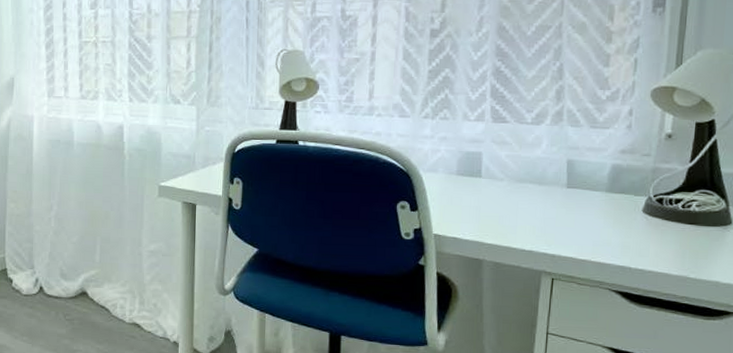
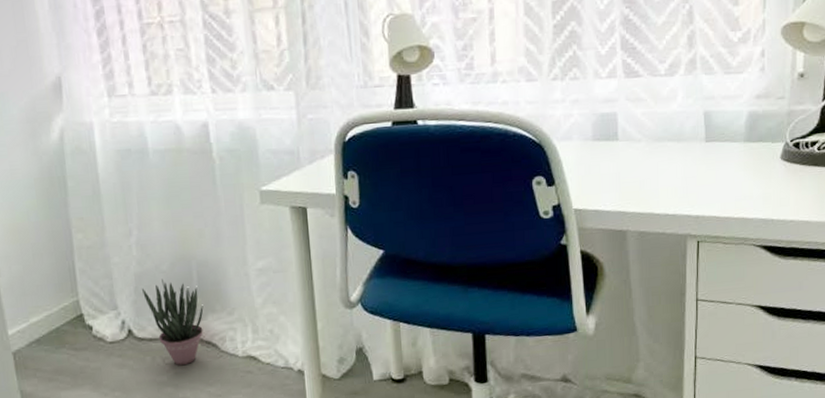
potted plant: none [54,248,102,323] -> present [141,279,204,366]

